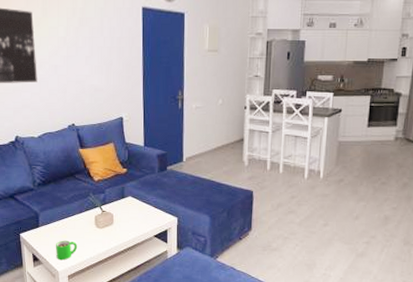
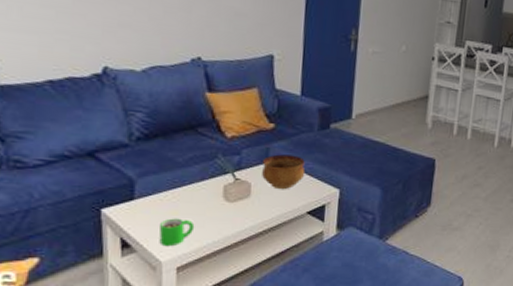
bowl: none [120,192,151,219] -> present [262,154,306,190]

